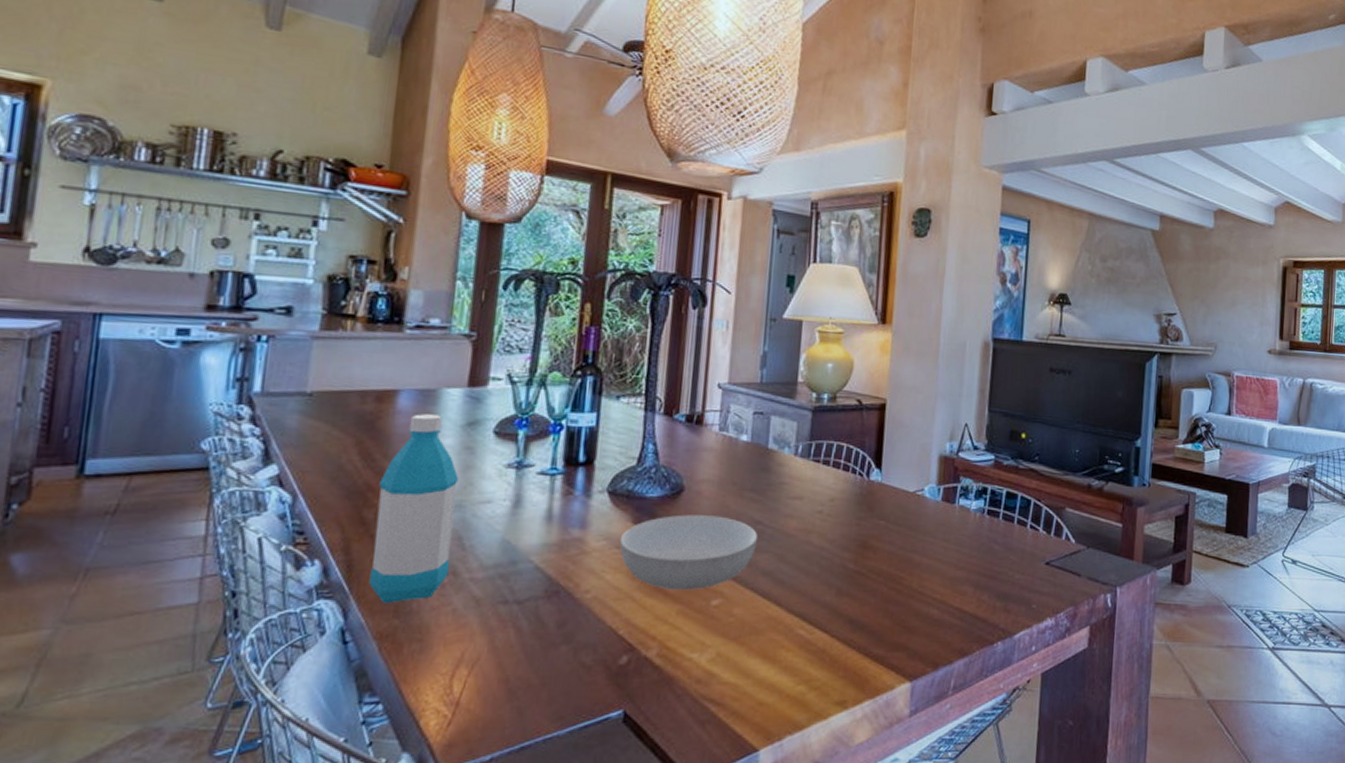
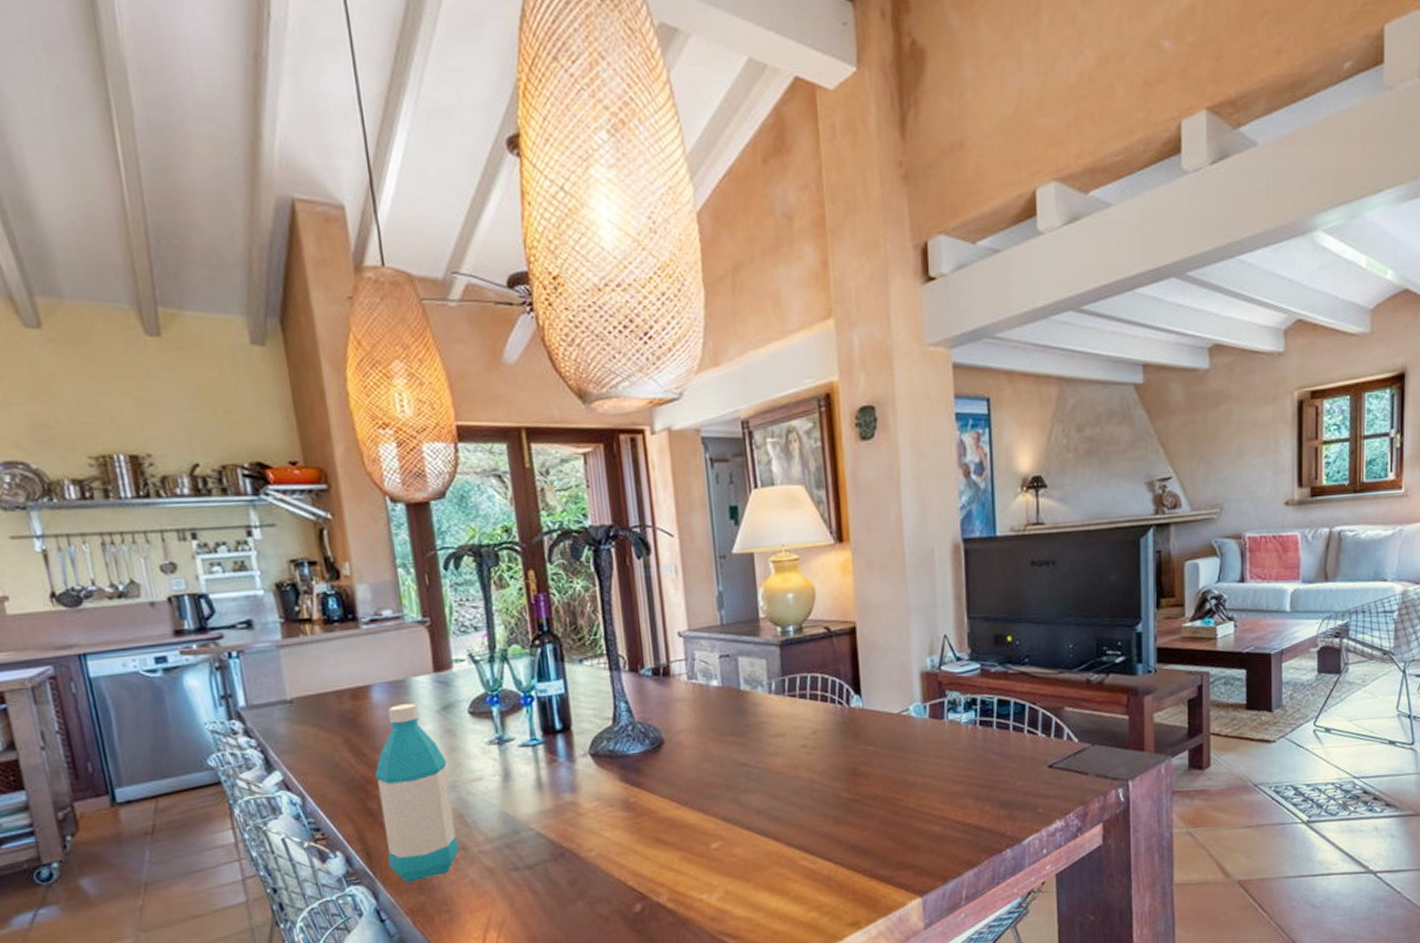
serving bowl: present [619,514,759,591] -> none [611,763,746,839]

